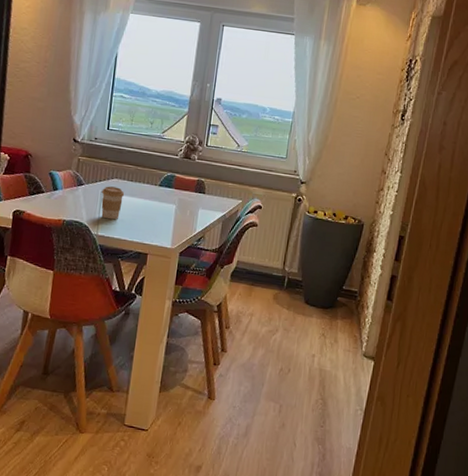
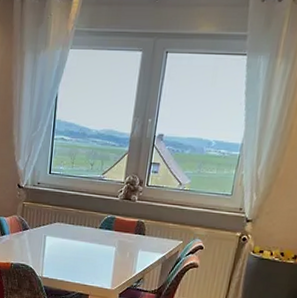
coffee cup: present [101,186,125,220] -> none [45,230,67,263]

